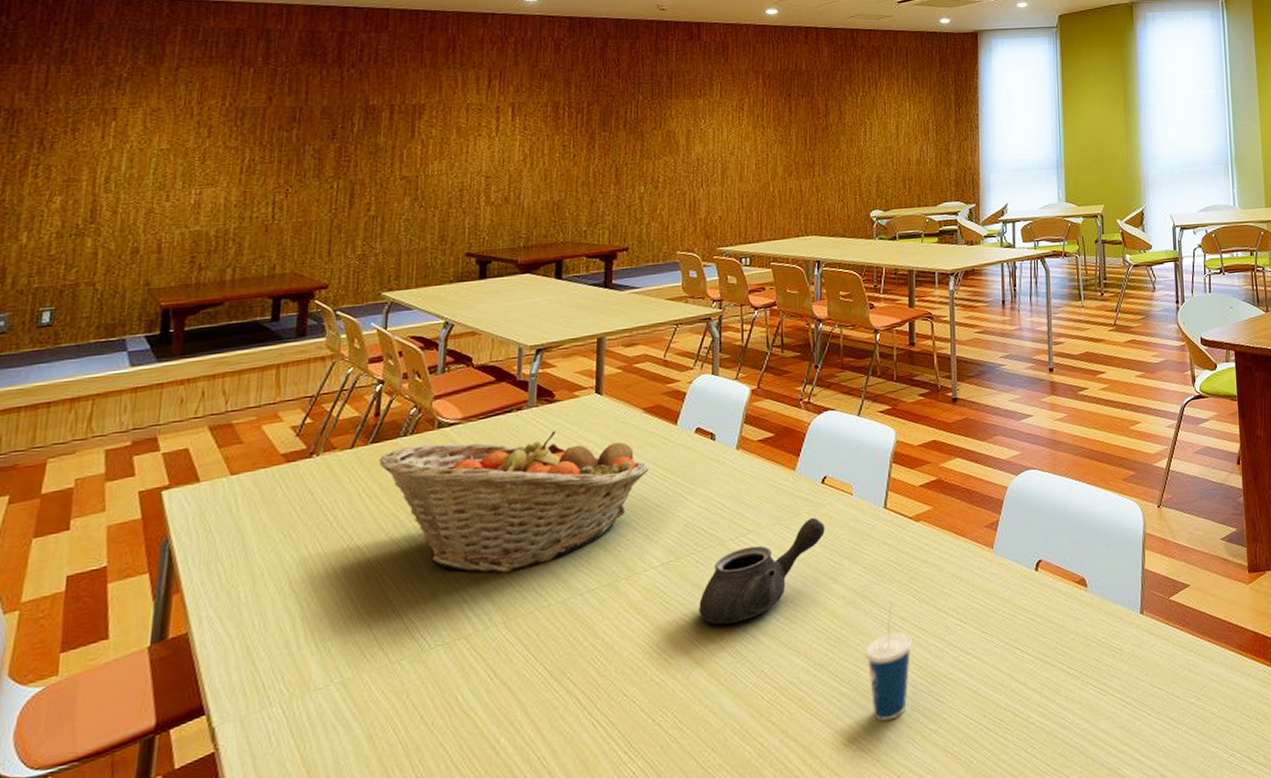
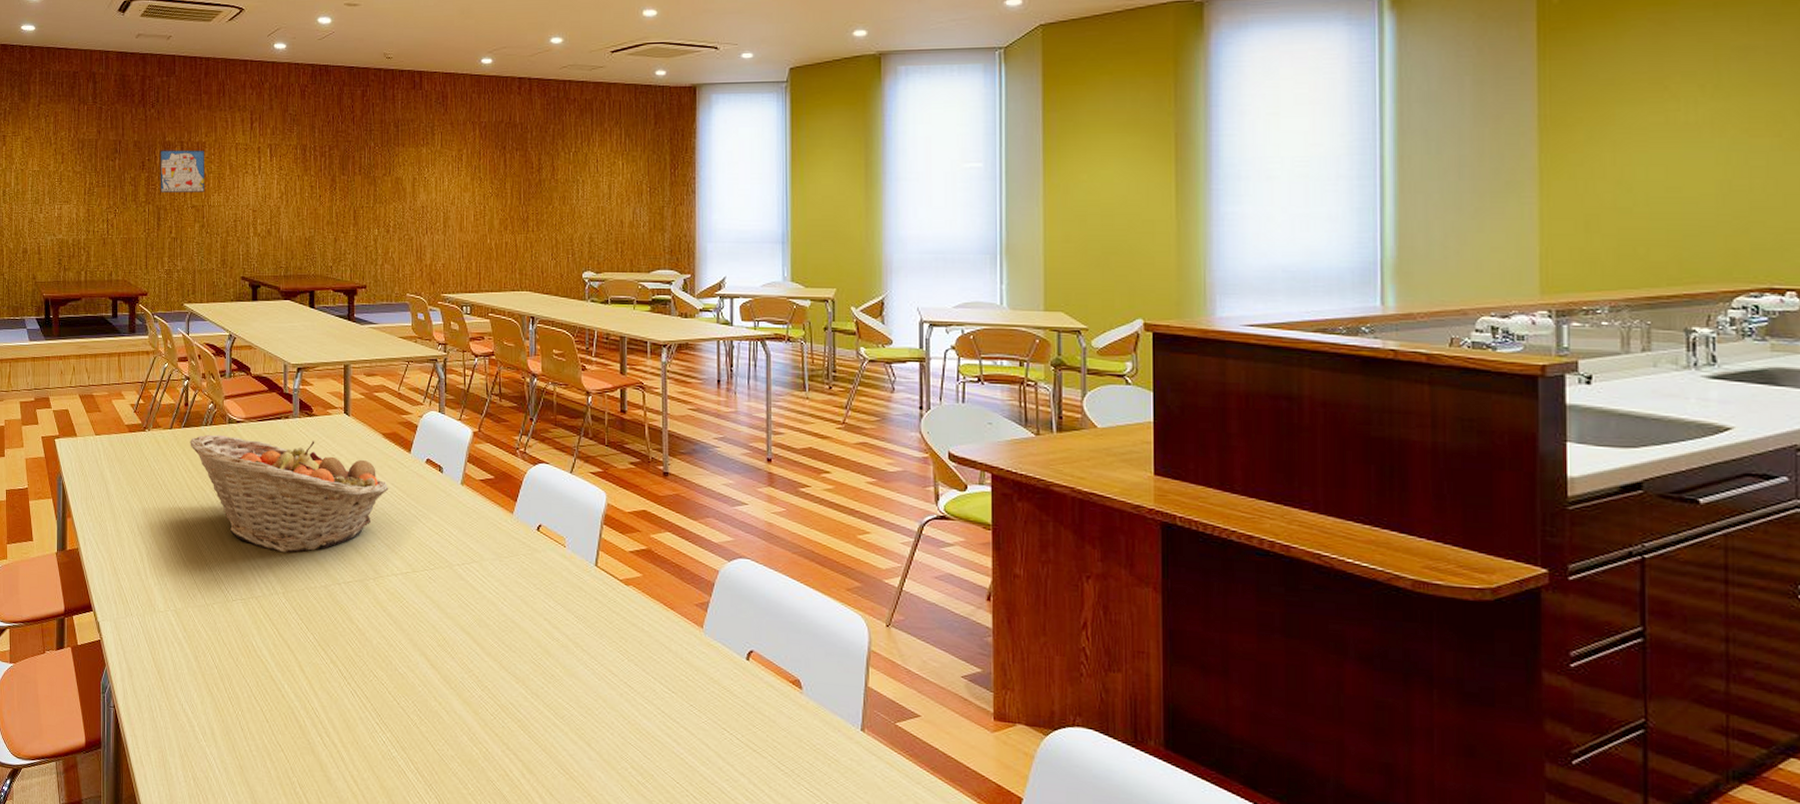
wall art: none [356,113,424,165] -> present [160,149,205,192]
teapot: present [699,517,825,625] -> none [432,560,540,639]
cup: present [865,602,913,721] -> none [577,655,622,762]

